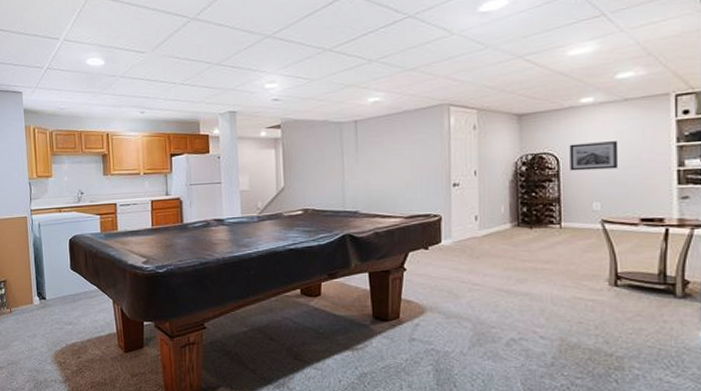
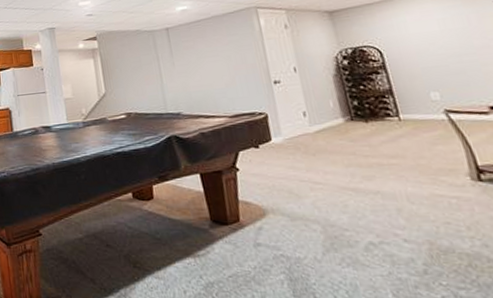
wall art: present [569,141,619,171] -> none [390,29,450,62]

